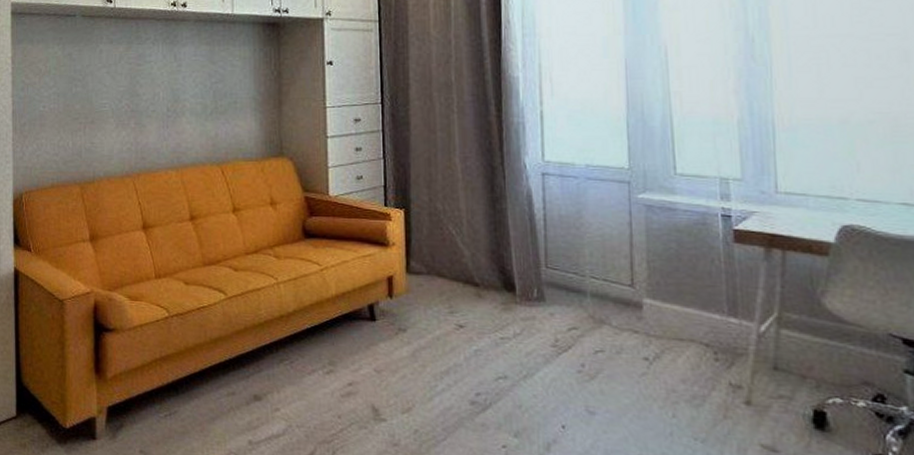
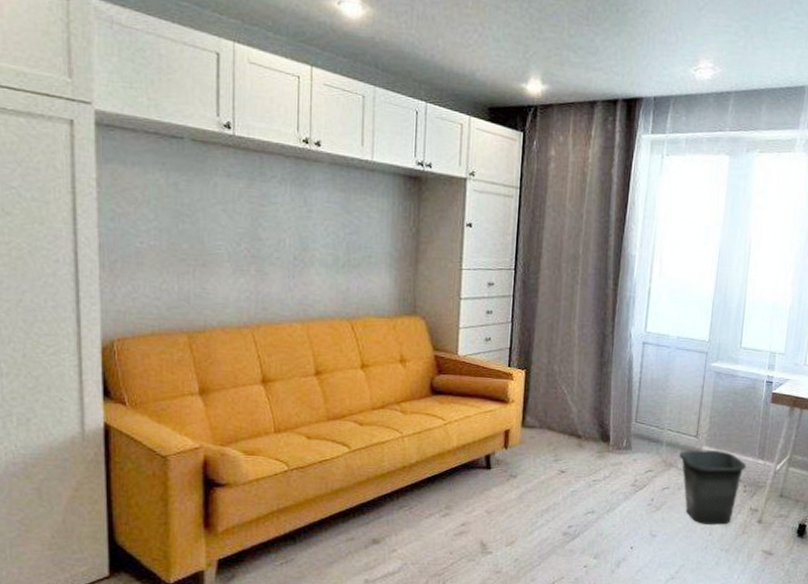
waste bin: none [611,302,713,404] -> present [679,449,747,525]

